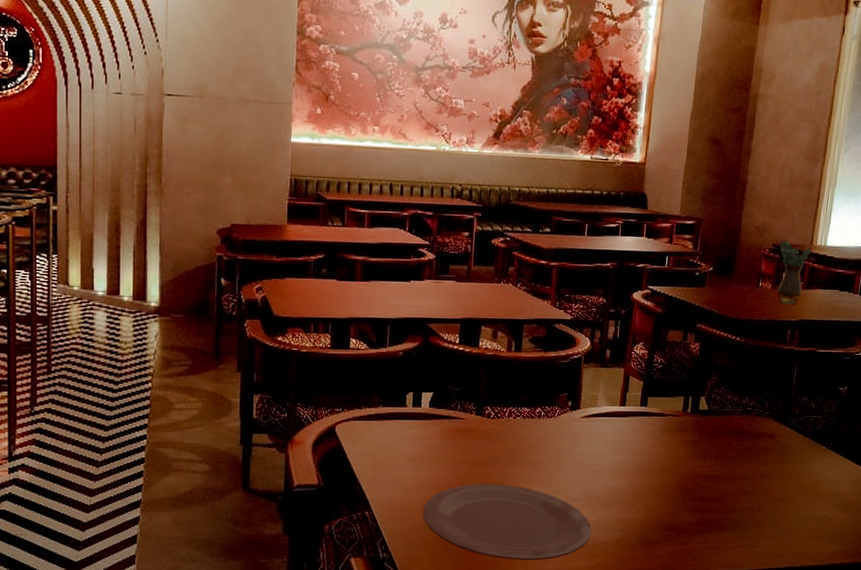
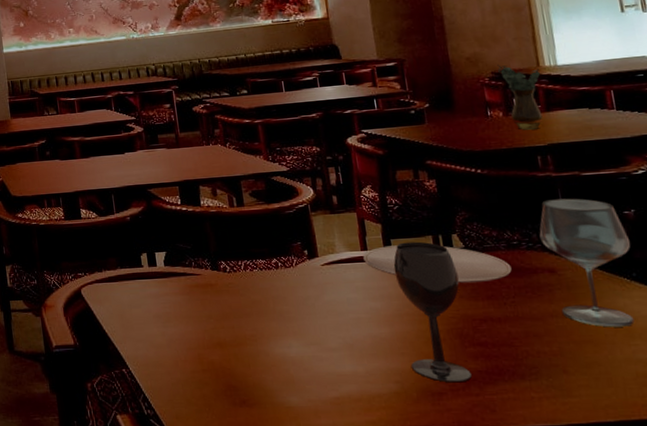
plate: present [422,484,592,560] -> none [177,336,363,415]
plate: none [620,403,741,444] -> present [363,245,512,284]
wine glass: none [636,401,697,533] -> present [393,241,472,383]
wine glass: none [769,371,837,488] -> present [539,198,635,327]

